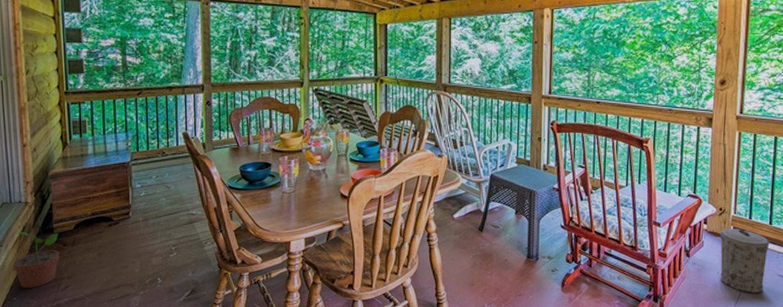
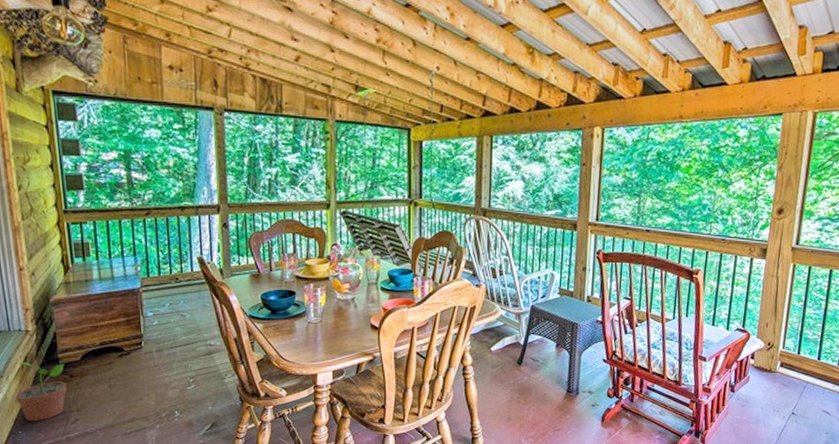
trash can: present [719,228,770,294] -> none [764,363,817,429]

